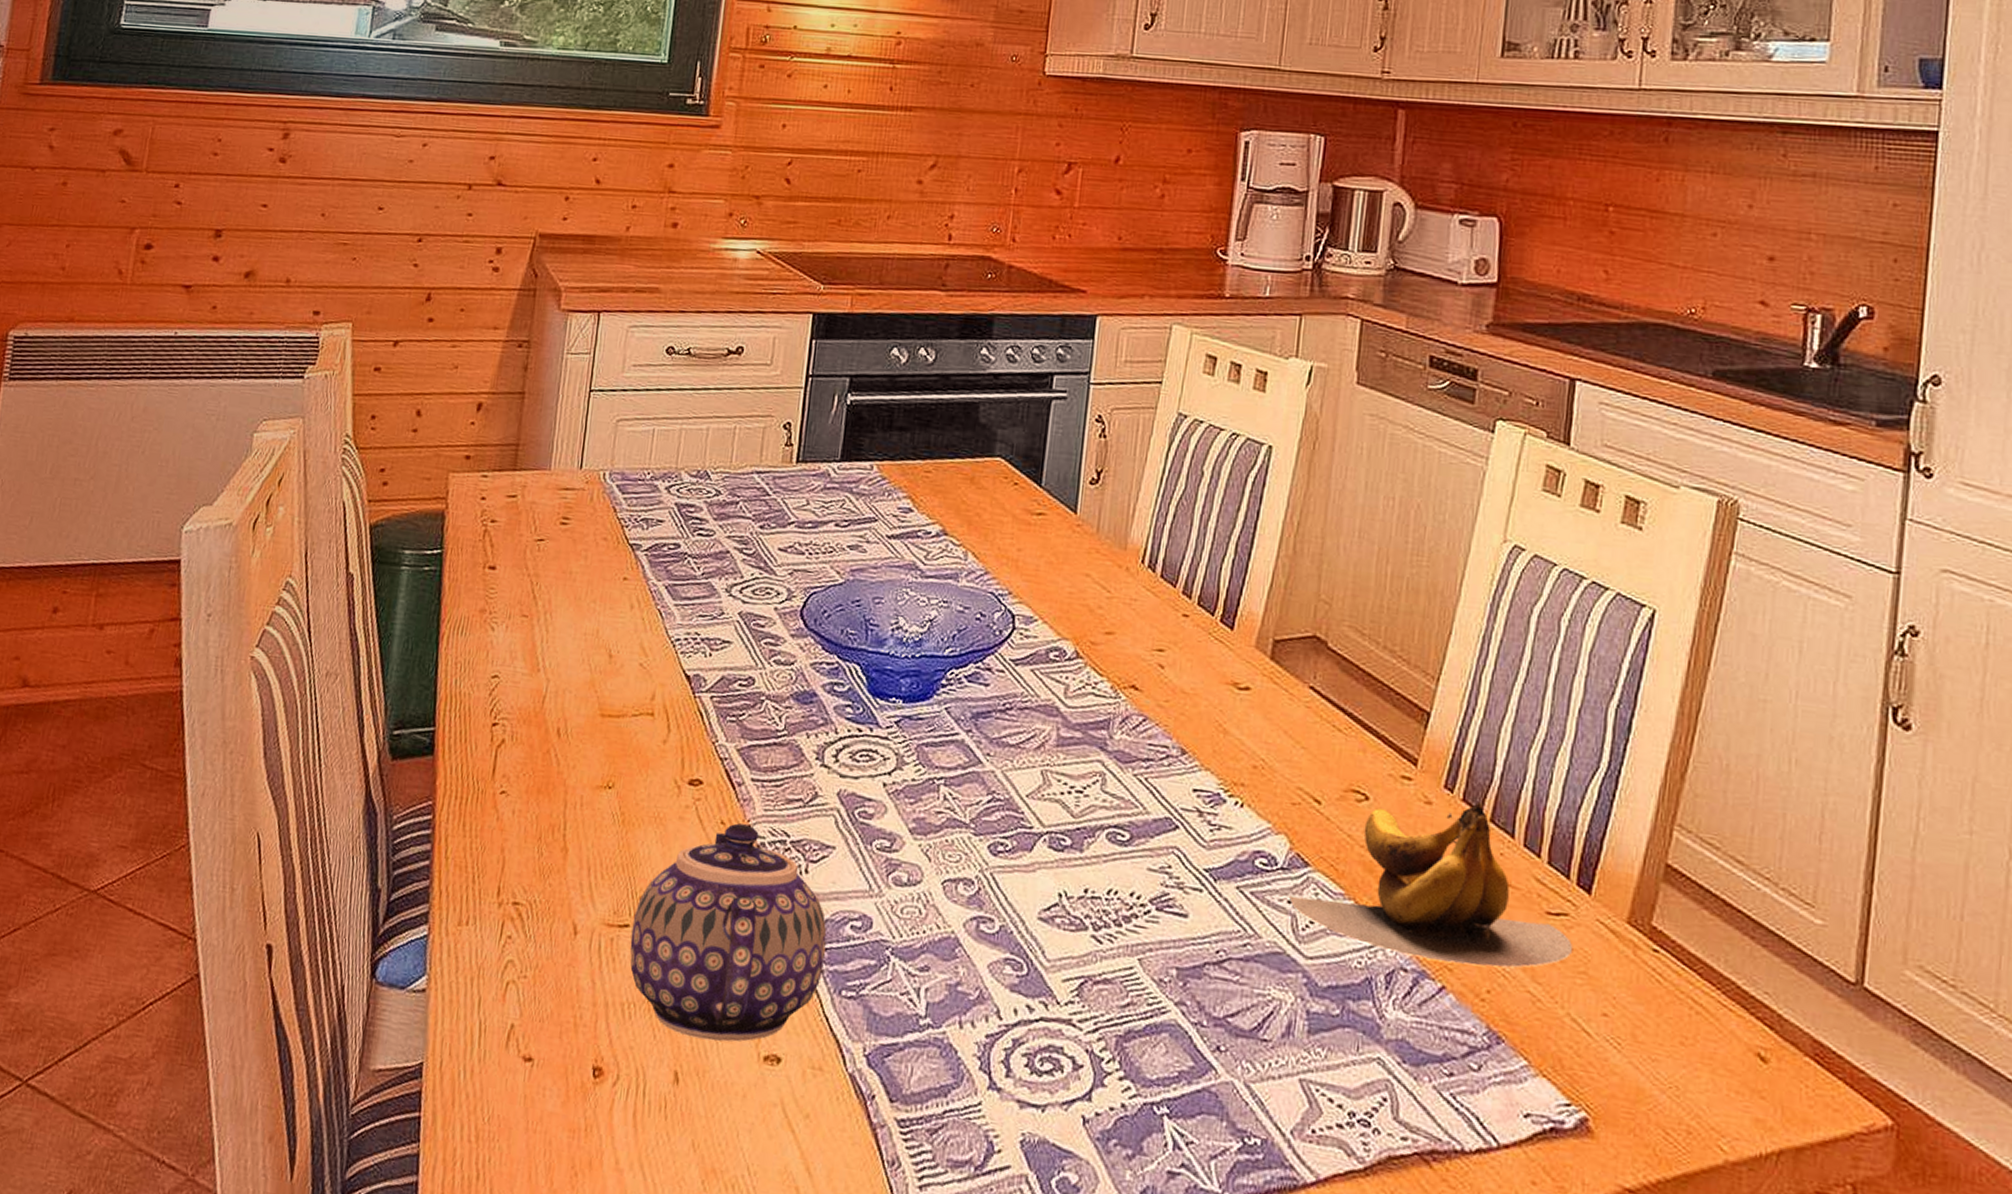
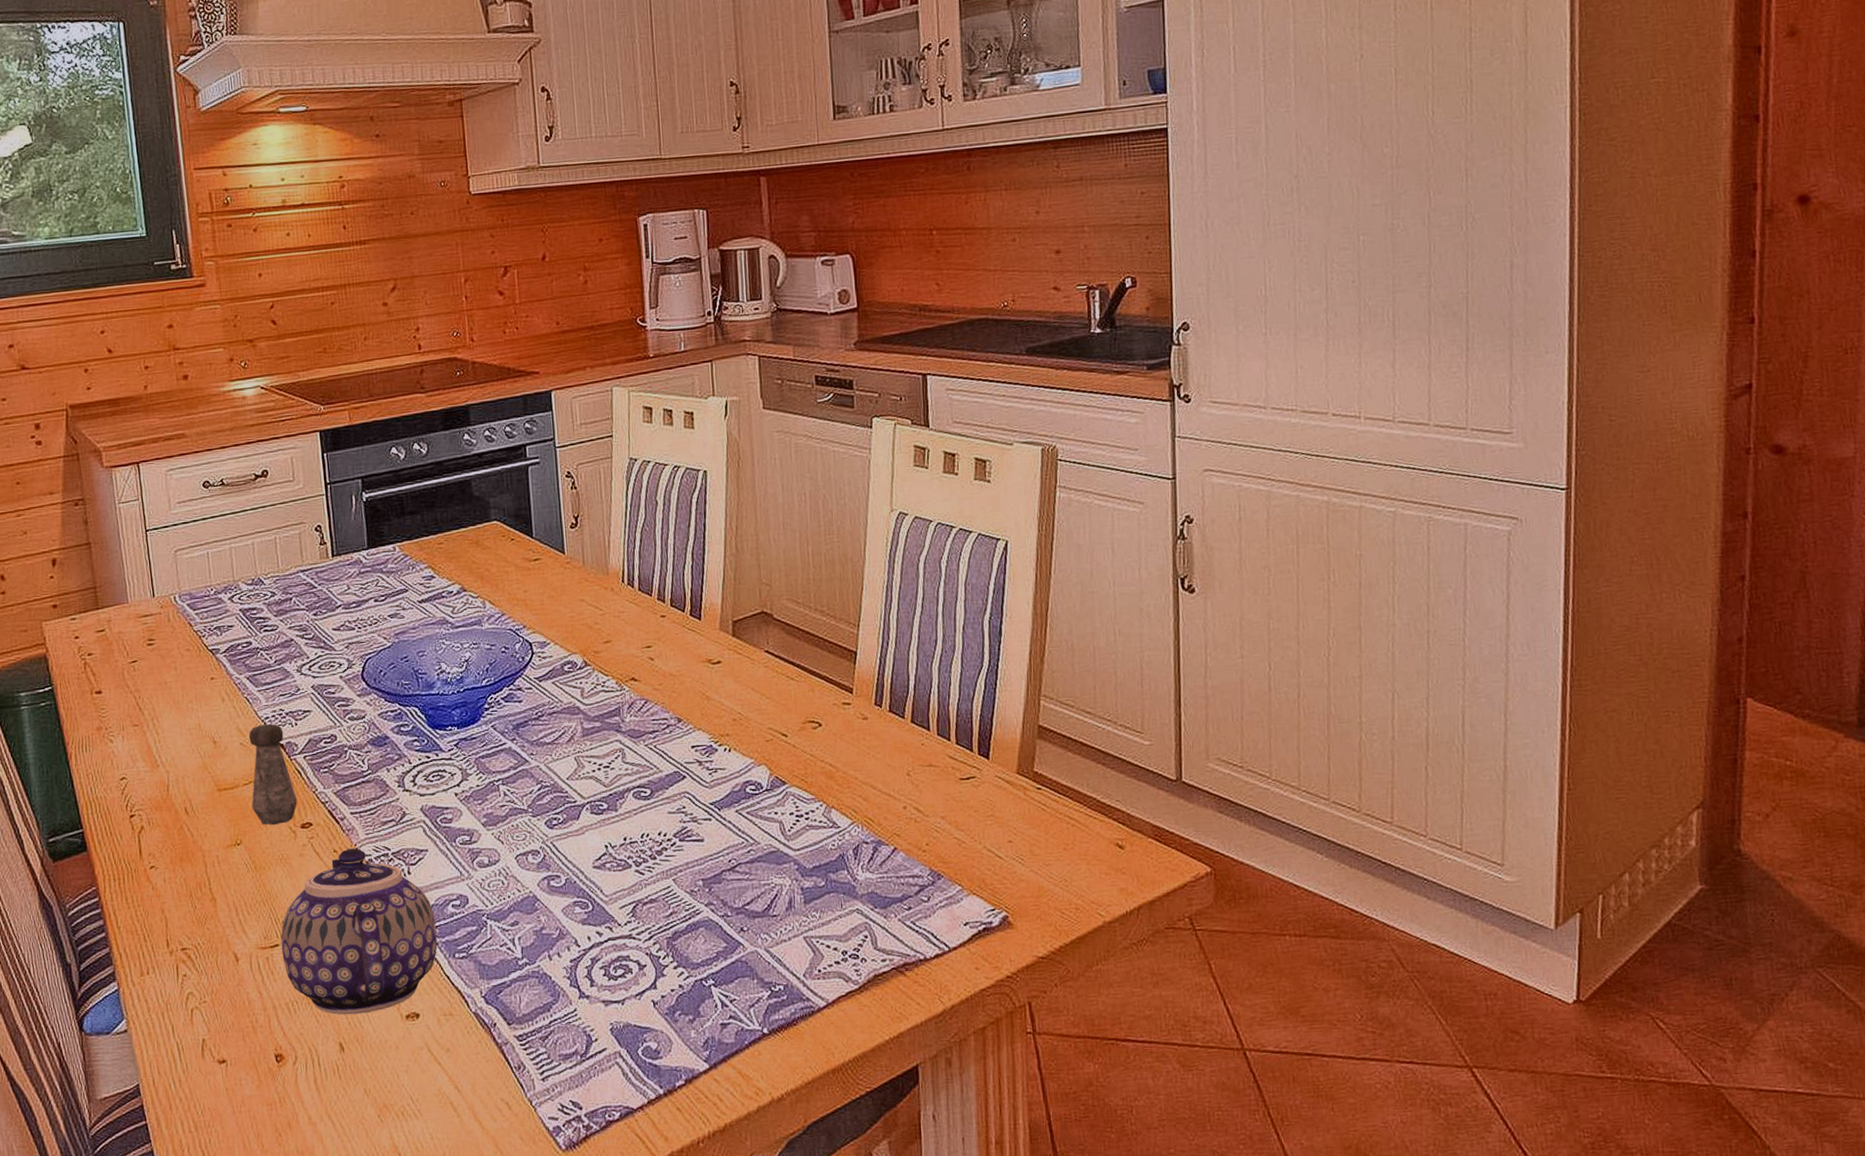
salt shaker: none [635,646,694,774] -> present [248,724,297,826]
banana: present [1289,801,1573,968] -> none [775,709,982,832]

